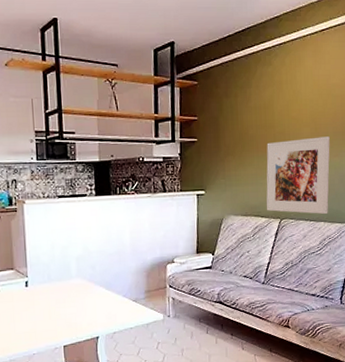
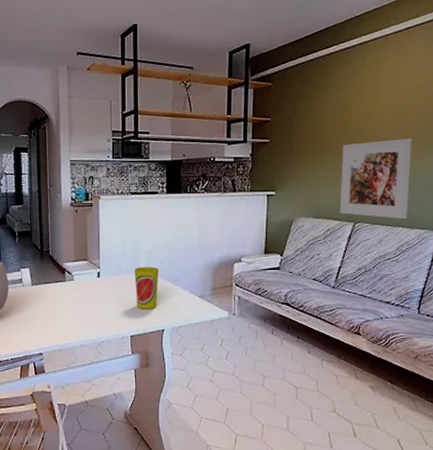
cup: none [65,272,91,317] -> present [135,266,159,309]

